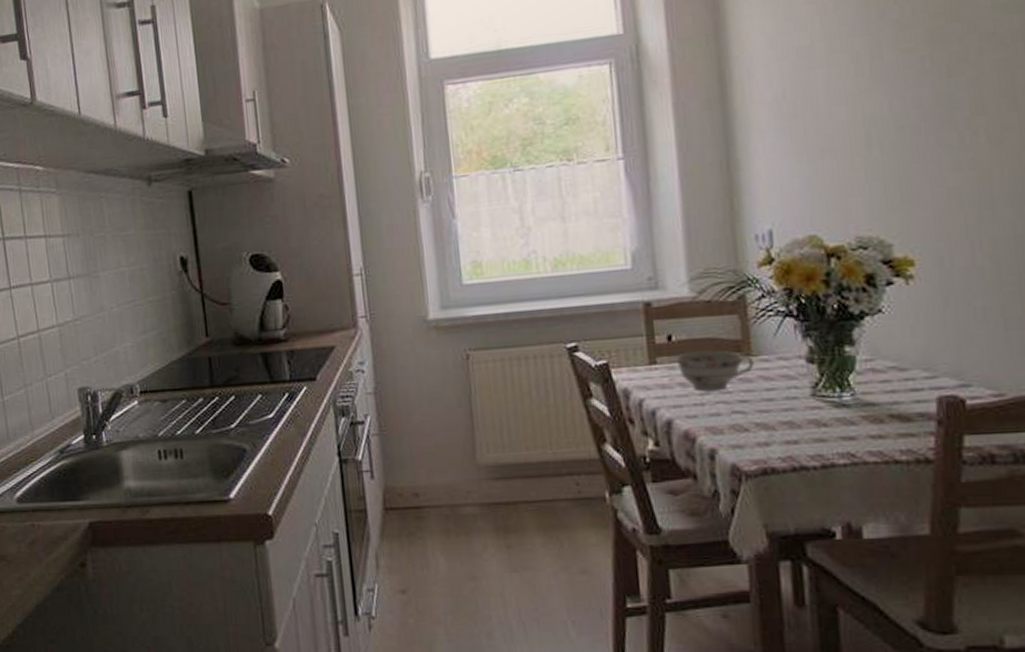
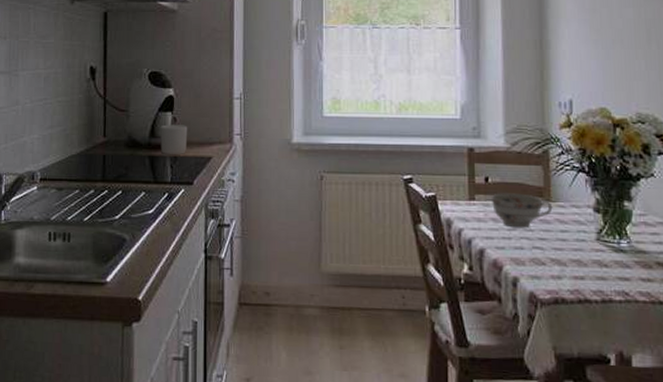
mug: none [271,312,305,350] -> present [160,124,188,155]

